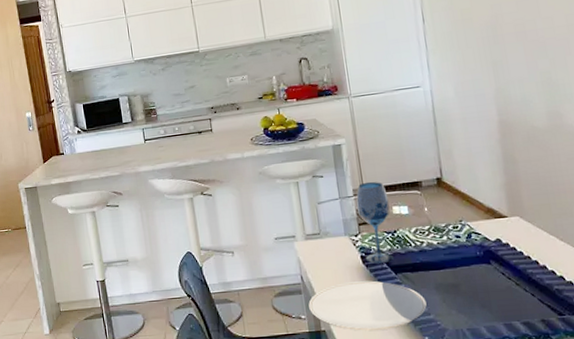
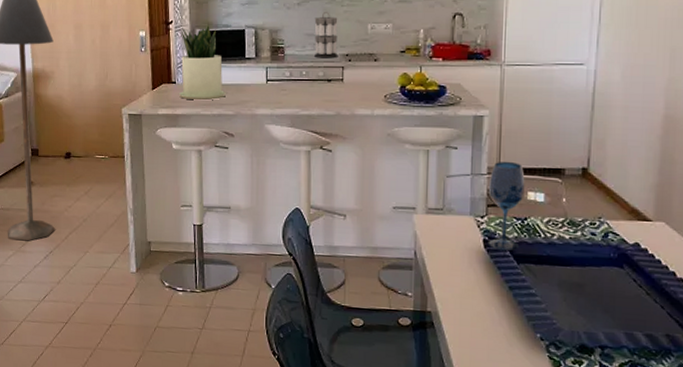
planter: none [61,99,111,168] -> present [178,25,227,101]
spice rack: none [178,72,205,114] -> present [314,11,338,59]
plate: present [308,280,427,331] -> none [418,265,545,321]

